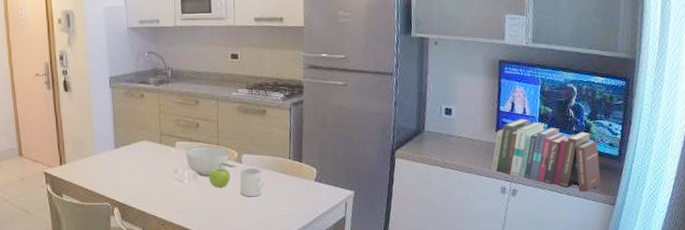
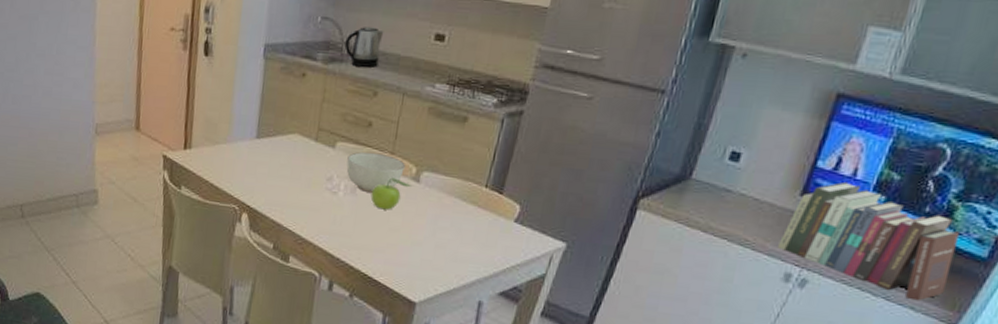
kettle: none [168,55,195,84] -> present [344,27,384,68]
mug: present [240,167,265,197] -> none [409,189,446,229]

